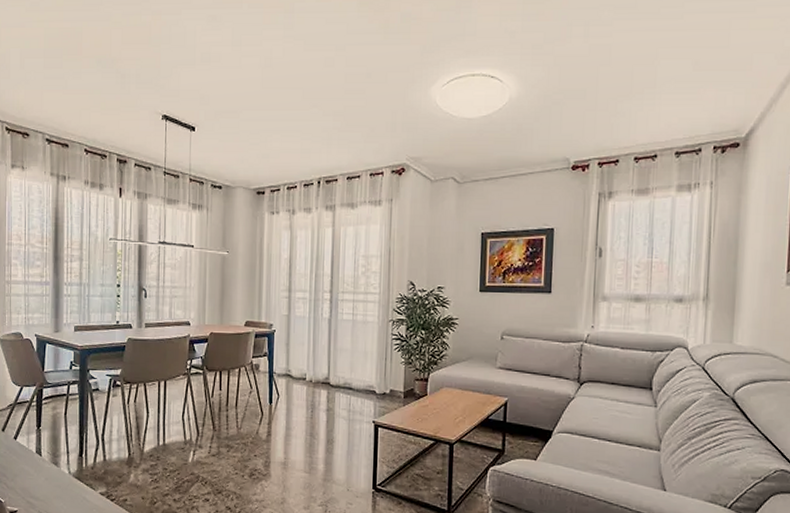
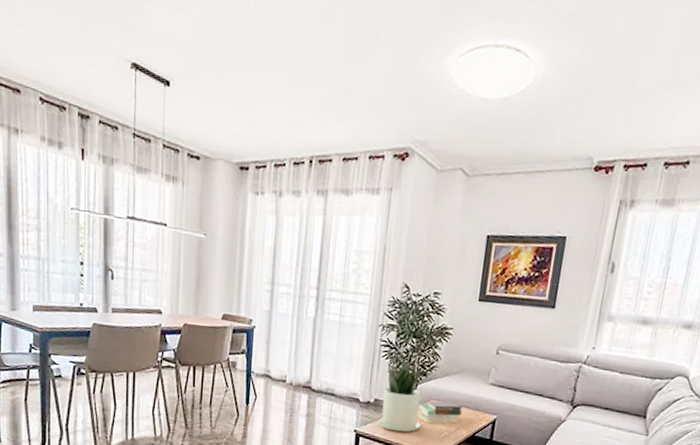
planter: none [394,353,436,420] -> present [377,362,421,433]
books: none [431,387,474,410] -> present [417,401,462,424]

